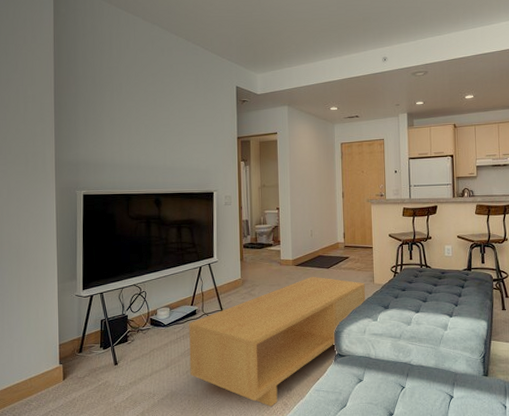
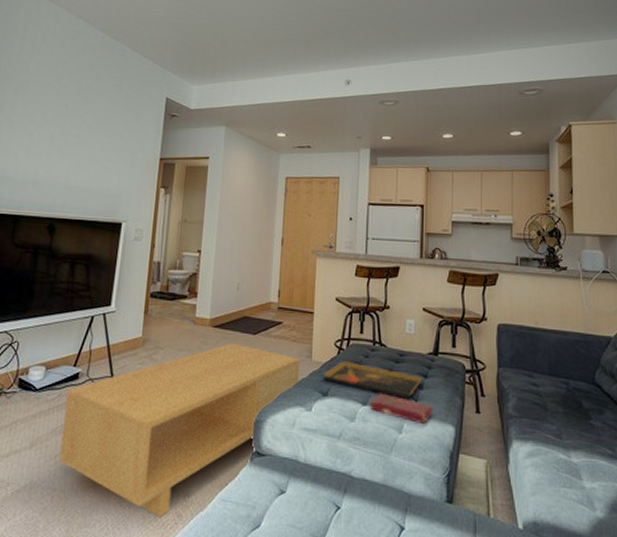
decorative tray: none [383,281,460,306] -> present [322,361,422,400]
book: none [421,302,470,323] -> present [370,393,433,425]

